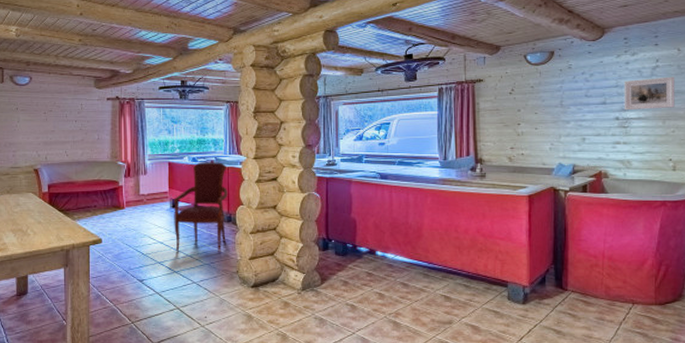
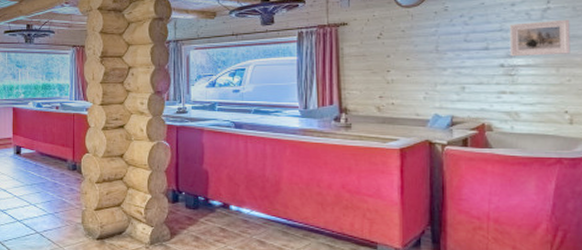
armchair: present [174,162,228,253] -> none [17,108,73,203]

